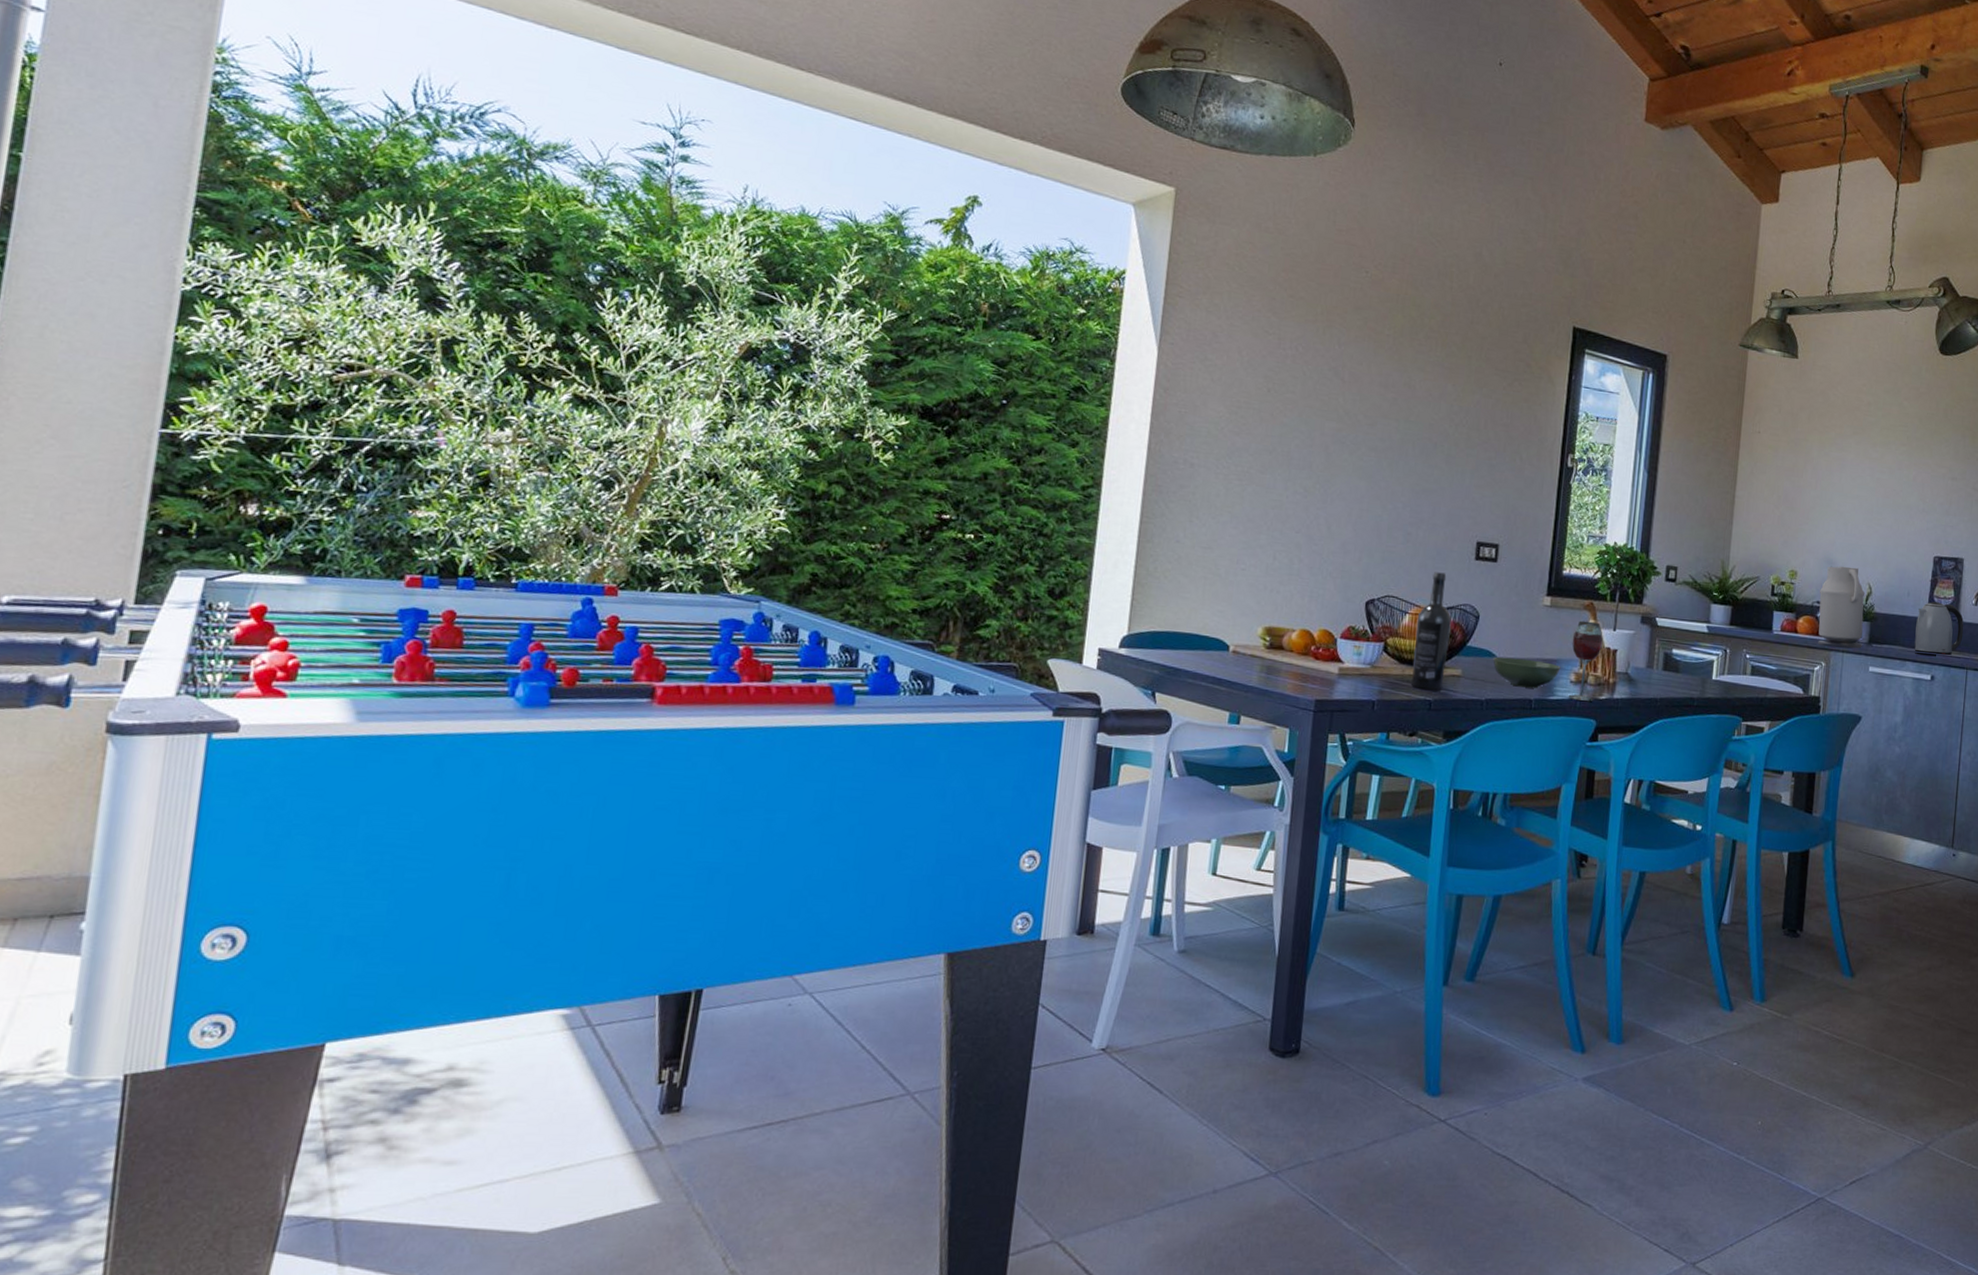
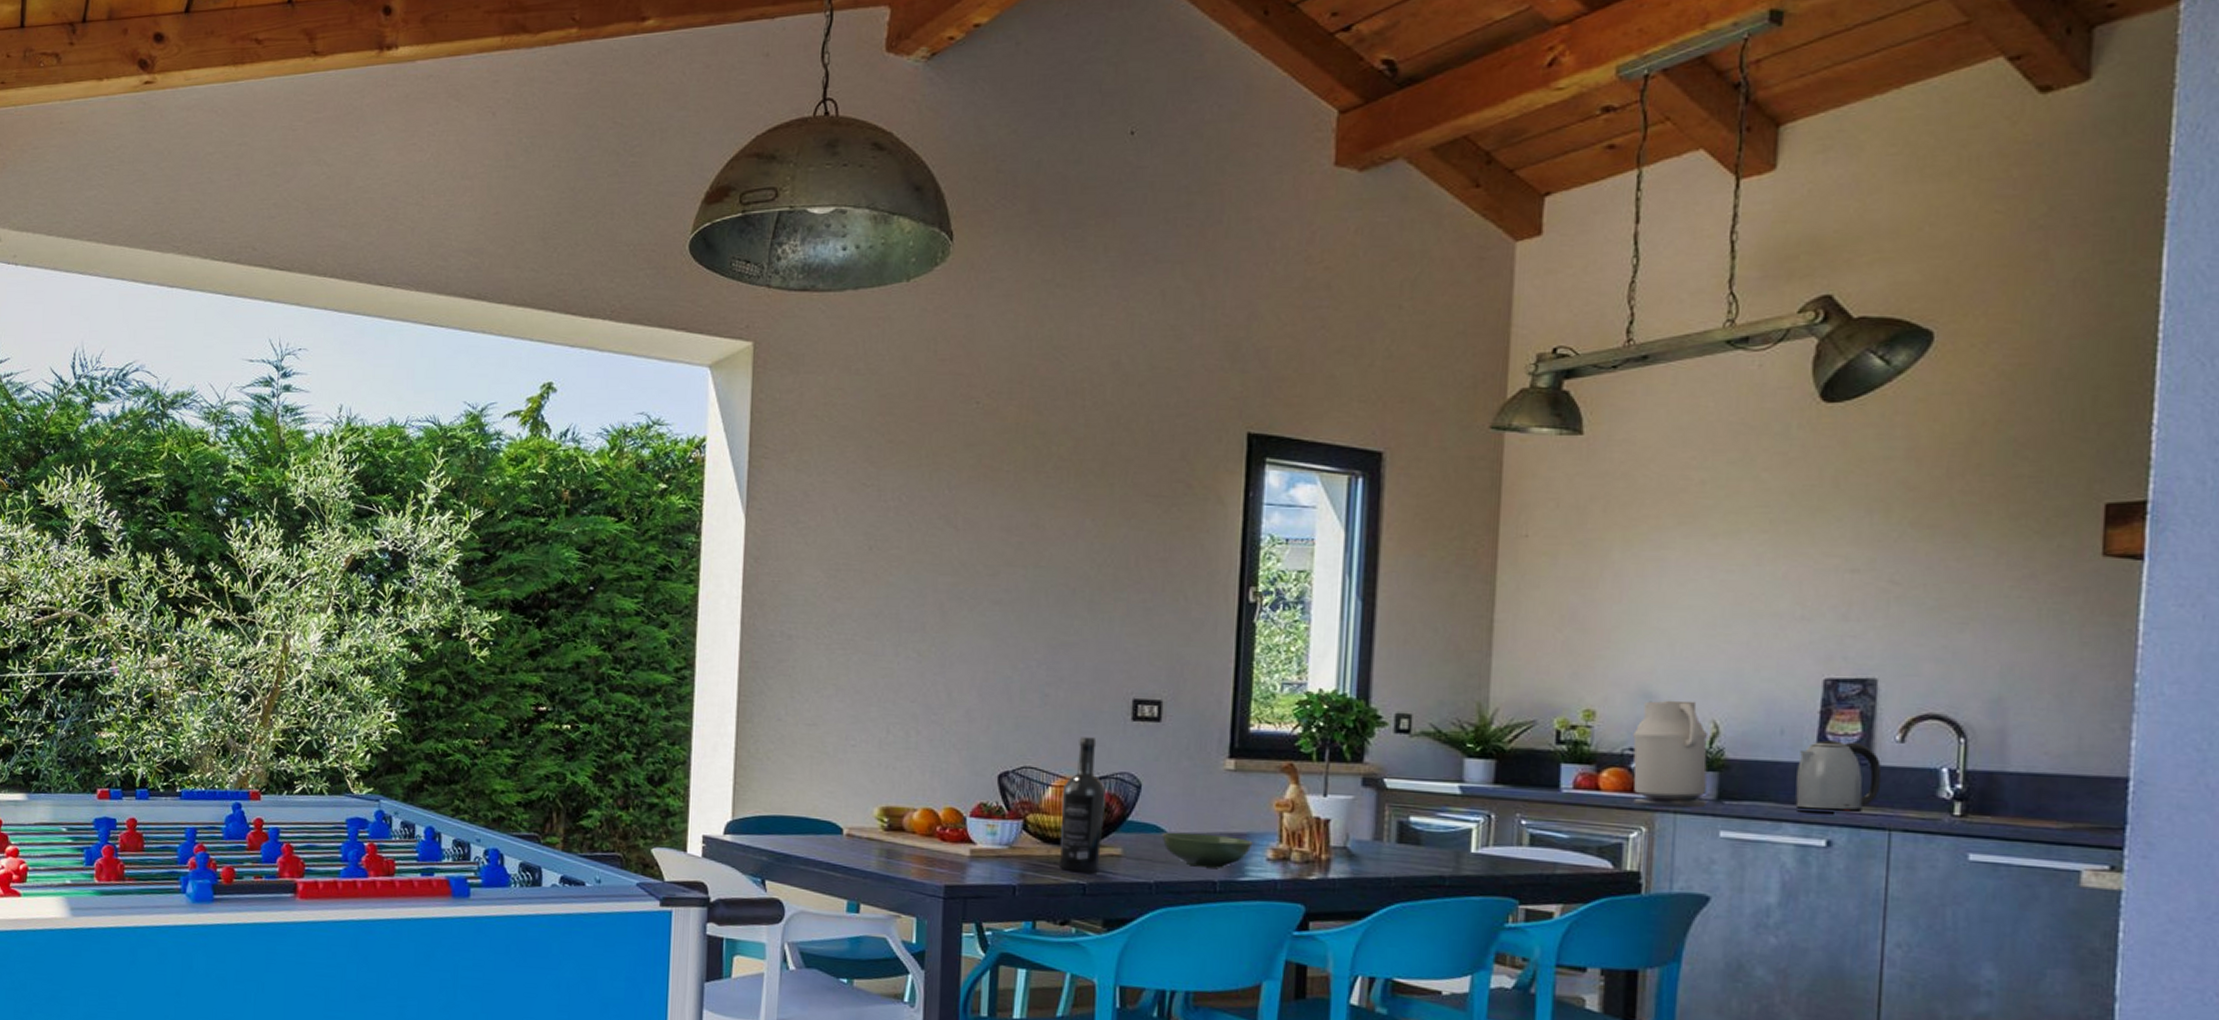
wineglass: present [1568,620,1603,701] -> none [1264,786,1309,882]

